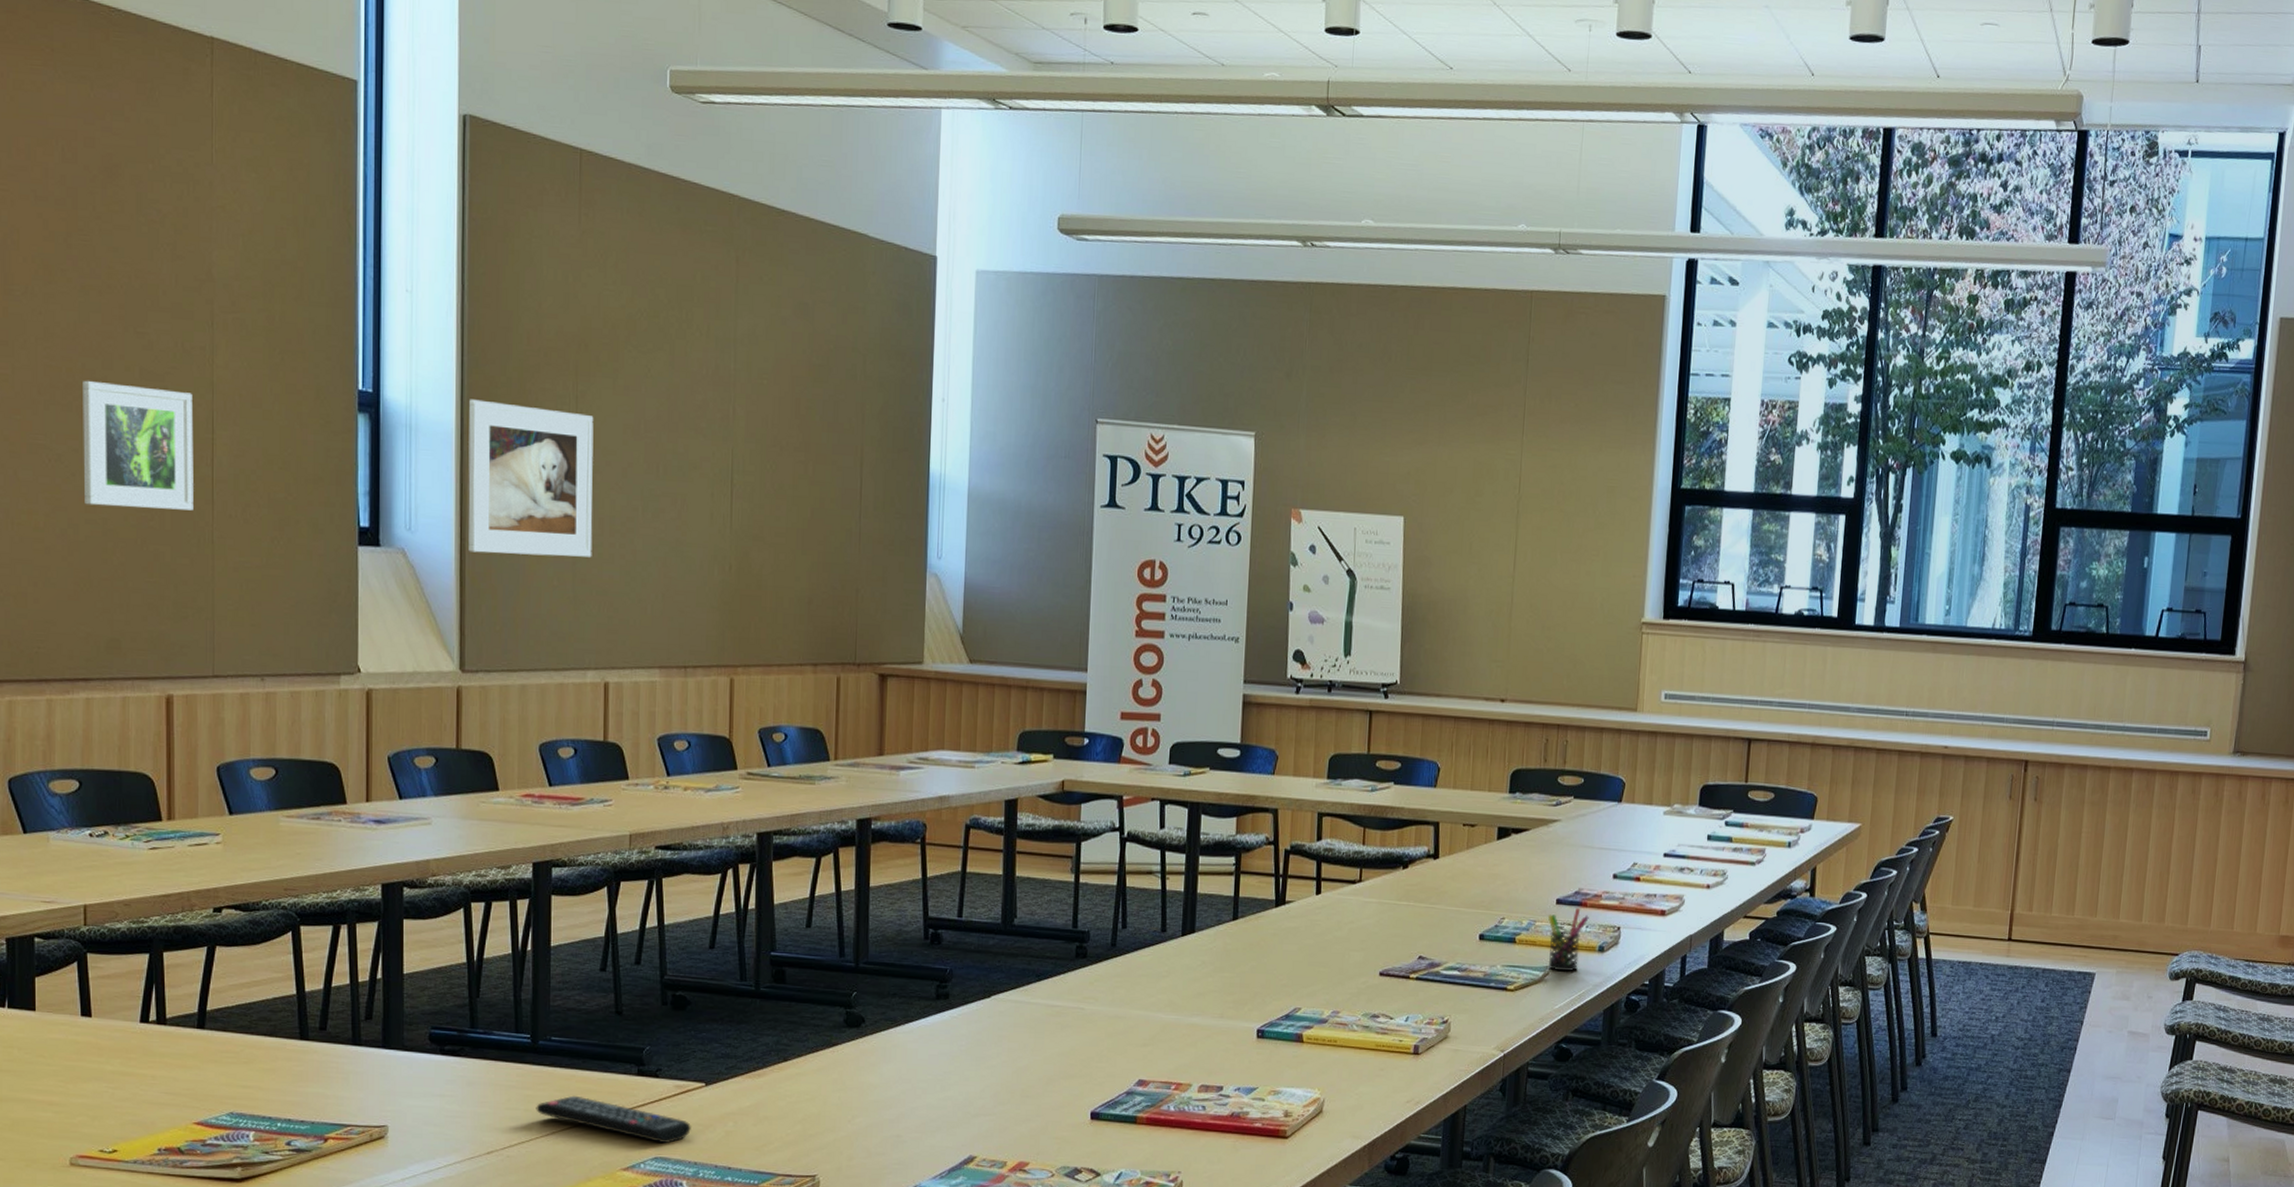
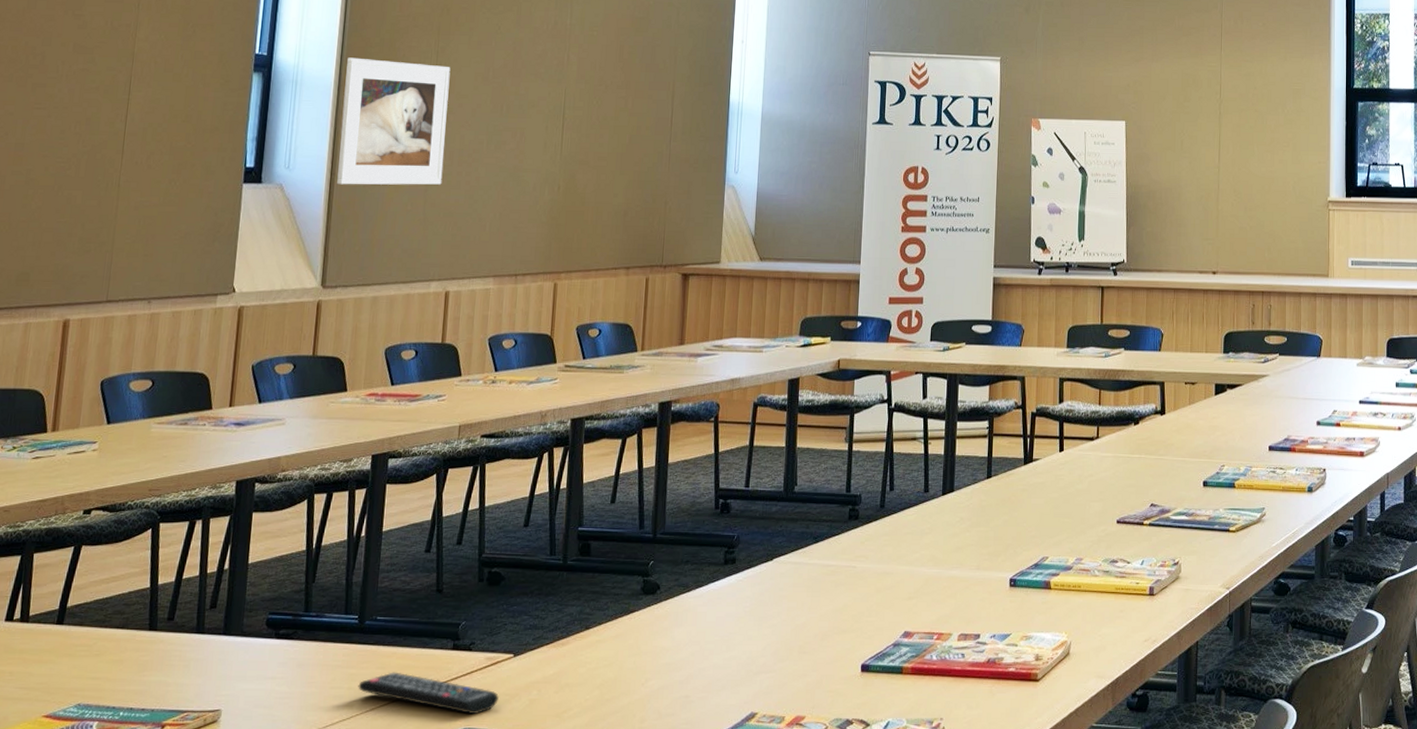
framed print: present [83,380,194,511] -> none [13,55,115,160]
pen holder: present [1547,908,1589,972] -> none [1262,453,1298,512]

